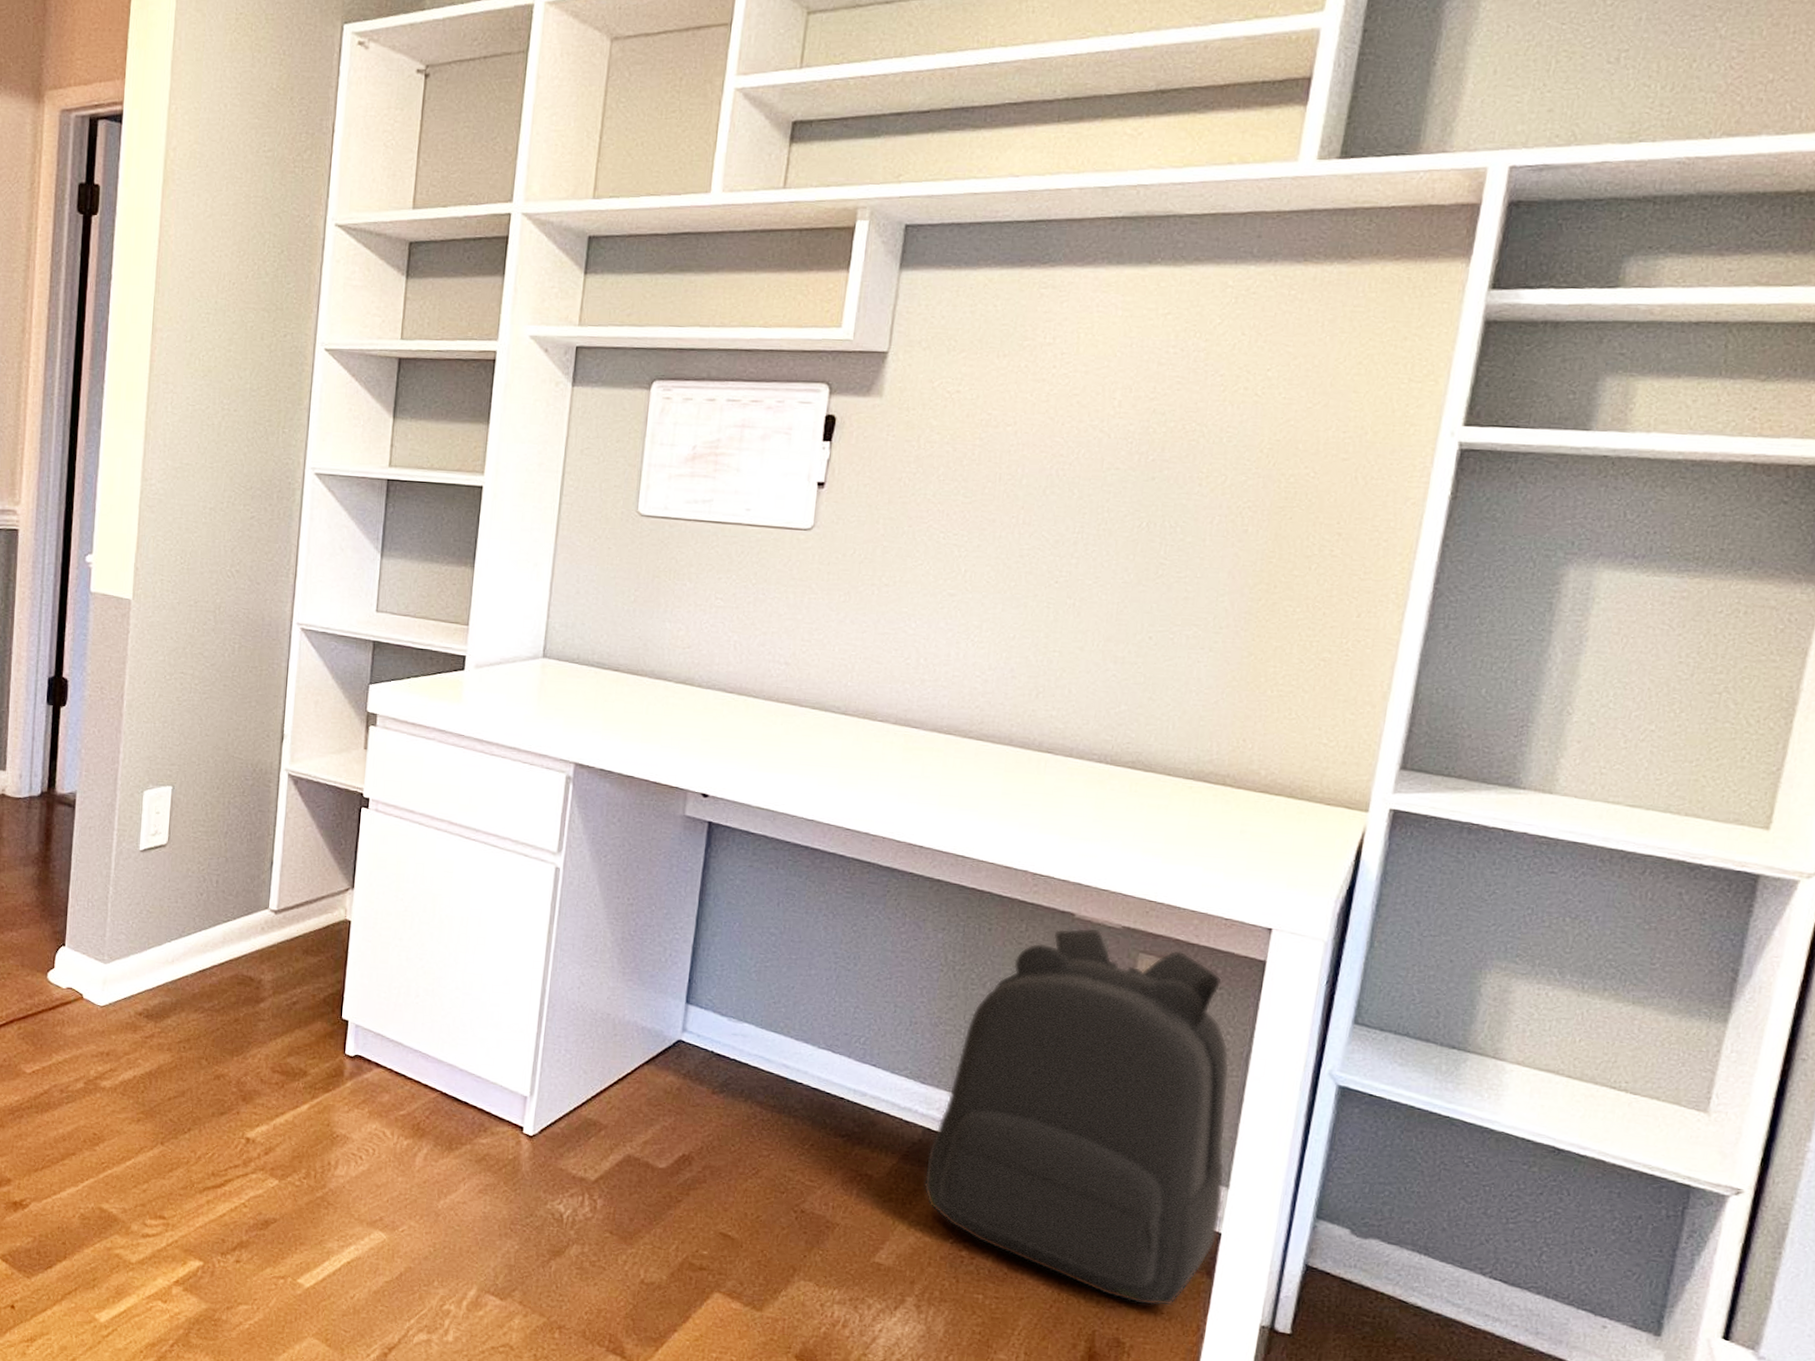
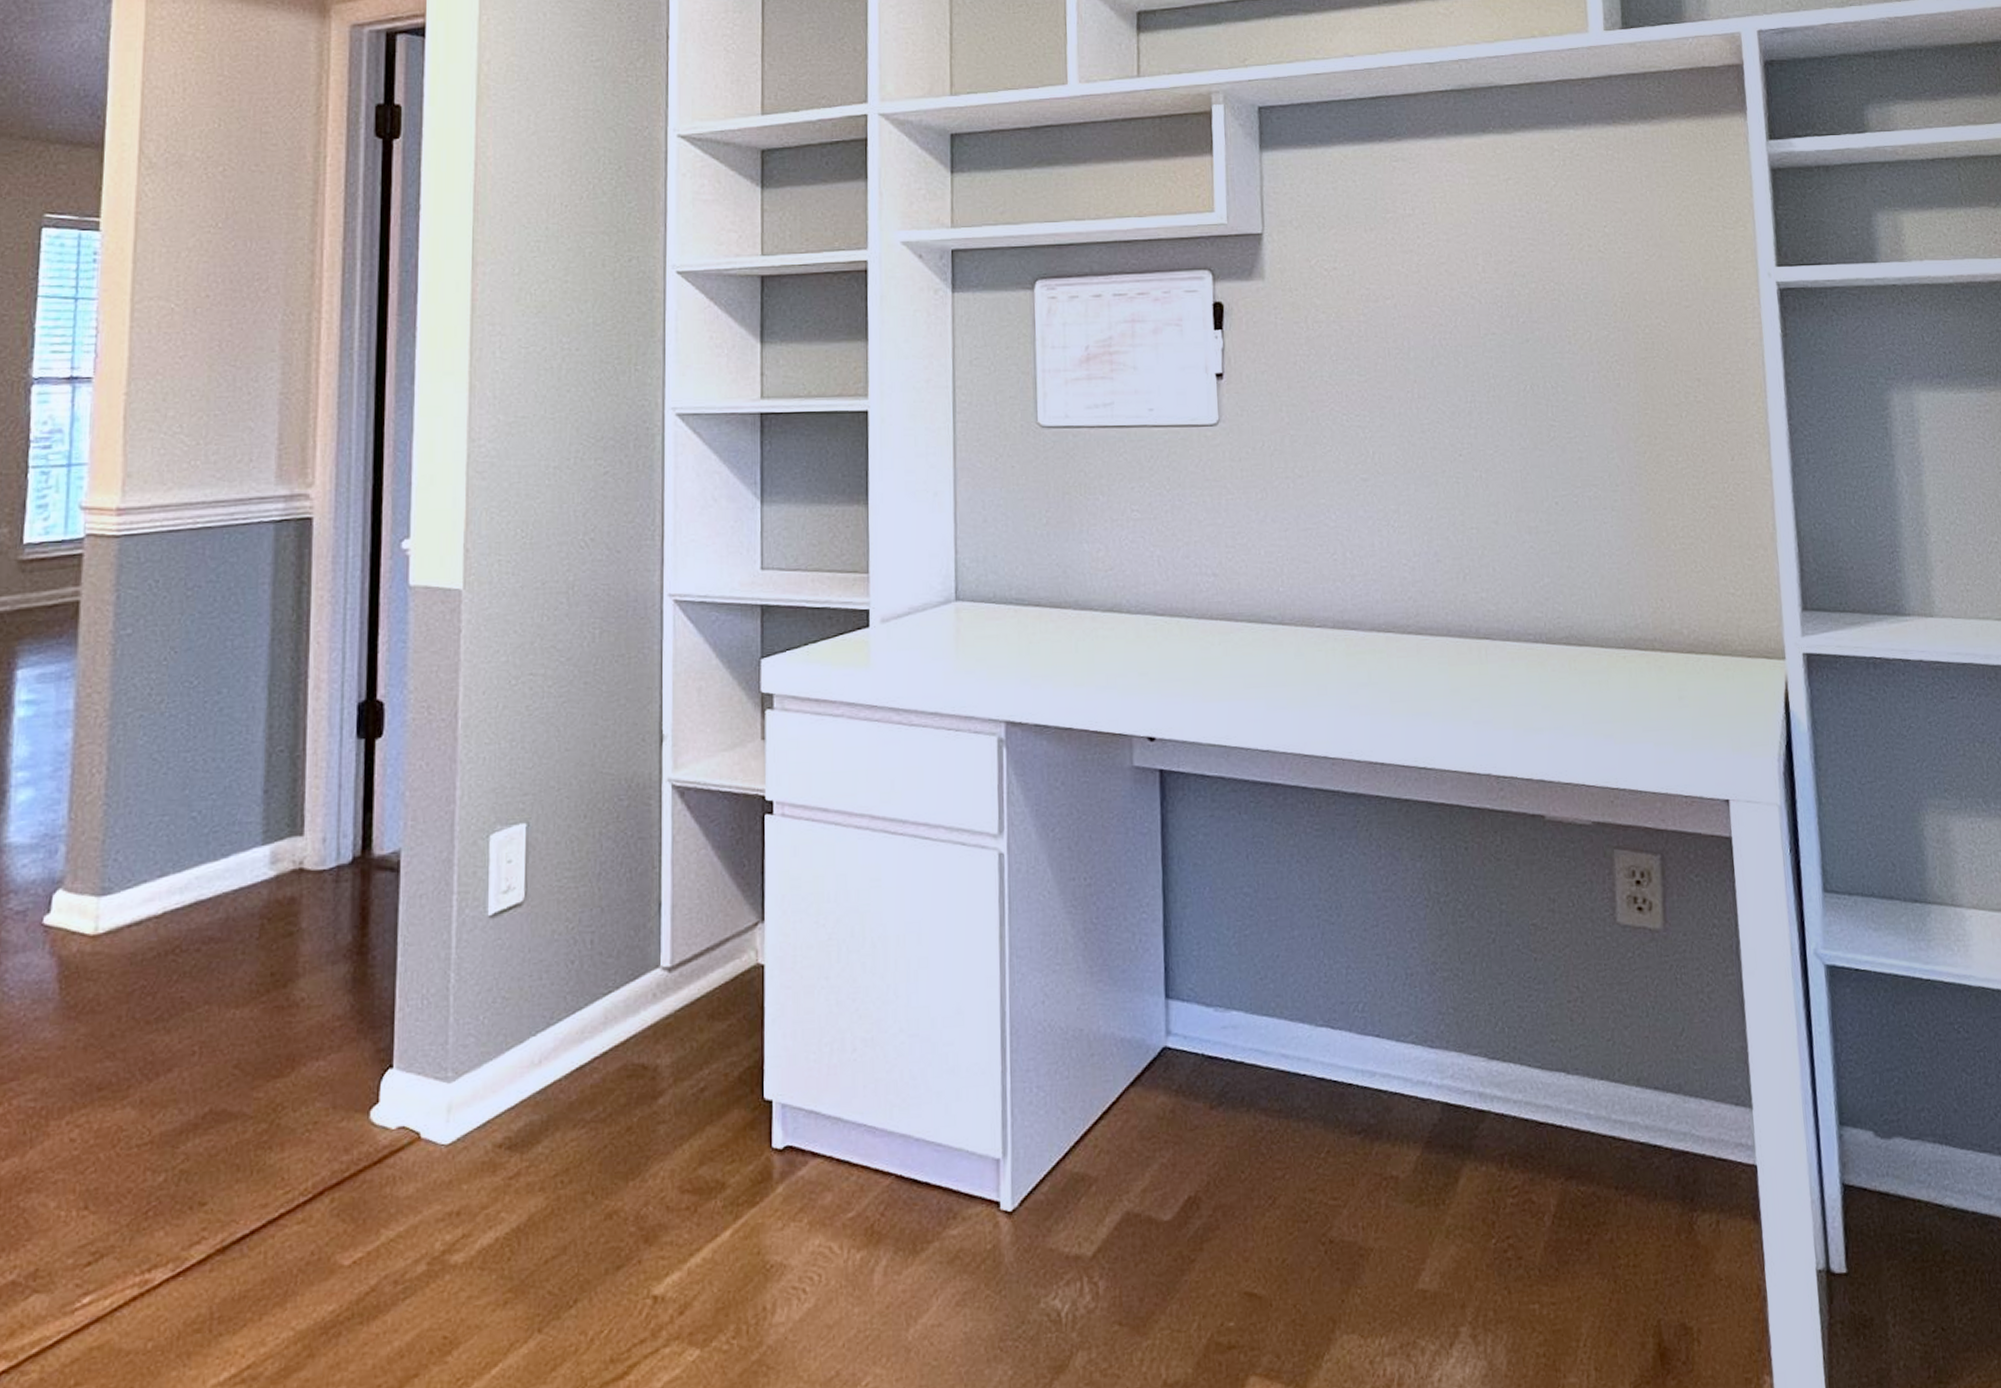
backpack: present [923,928,1230,1306] -> none [1451,829,1754,1274]

